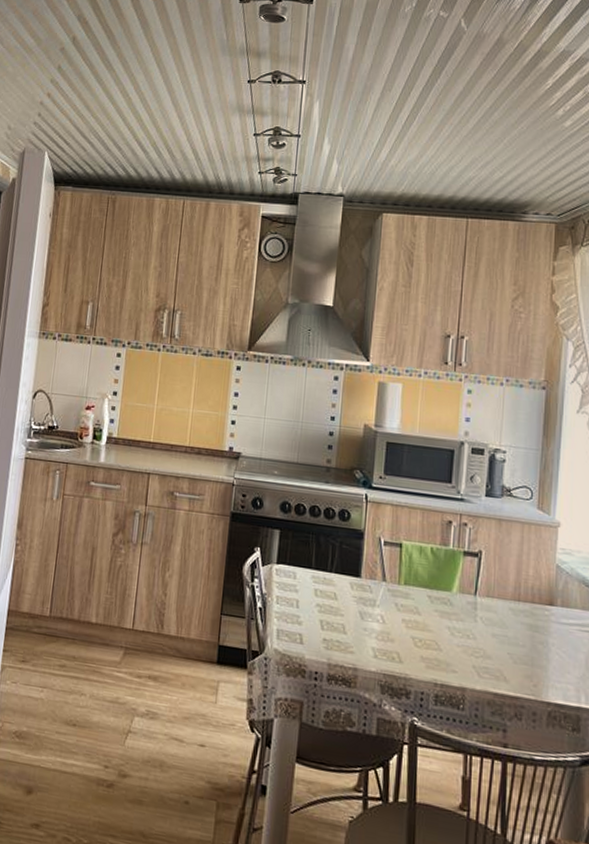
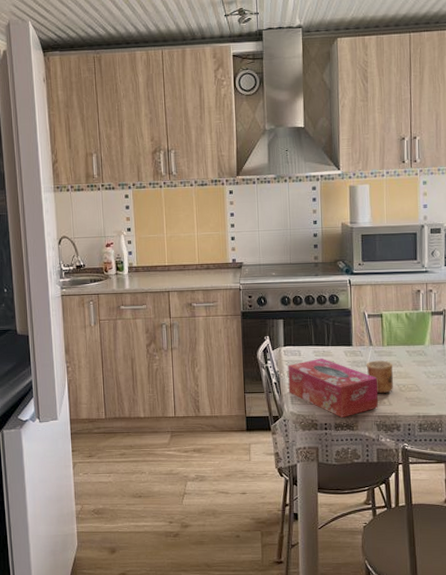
tissue box: none [275,586,388,669] -> present [288,358,378,418]
cup: none [375,600,410,646] -> present [366,360,394,393]

